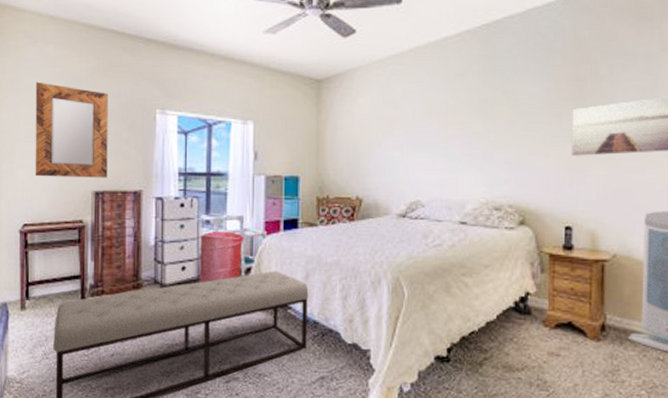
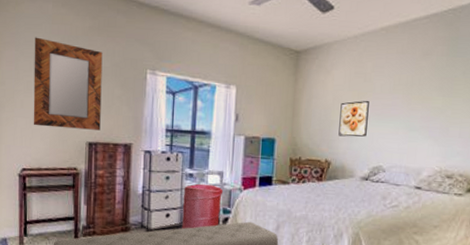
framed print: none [369,129,401,170] -> present [338,101,369,137]

